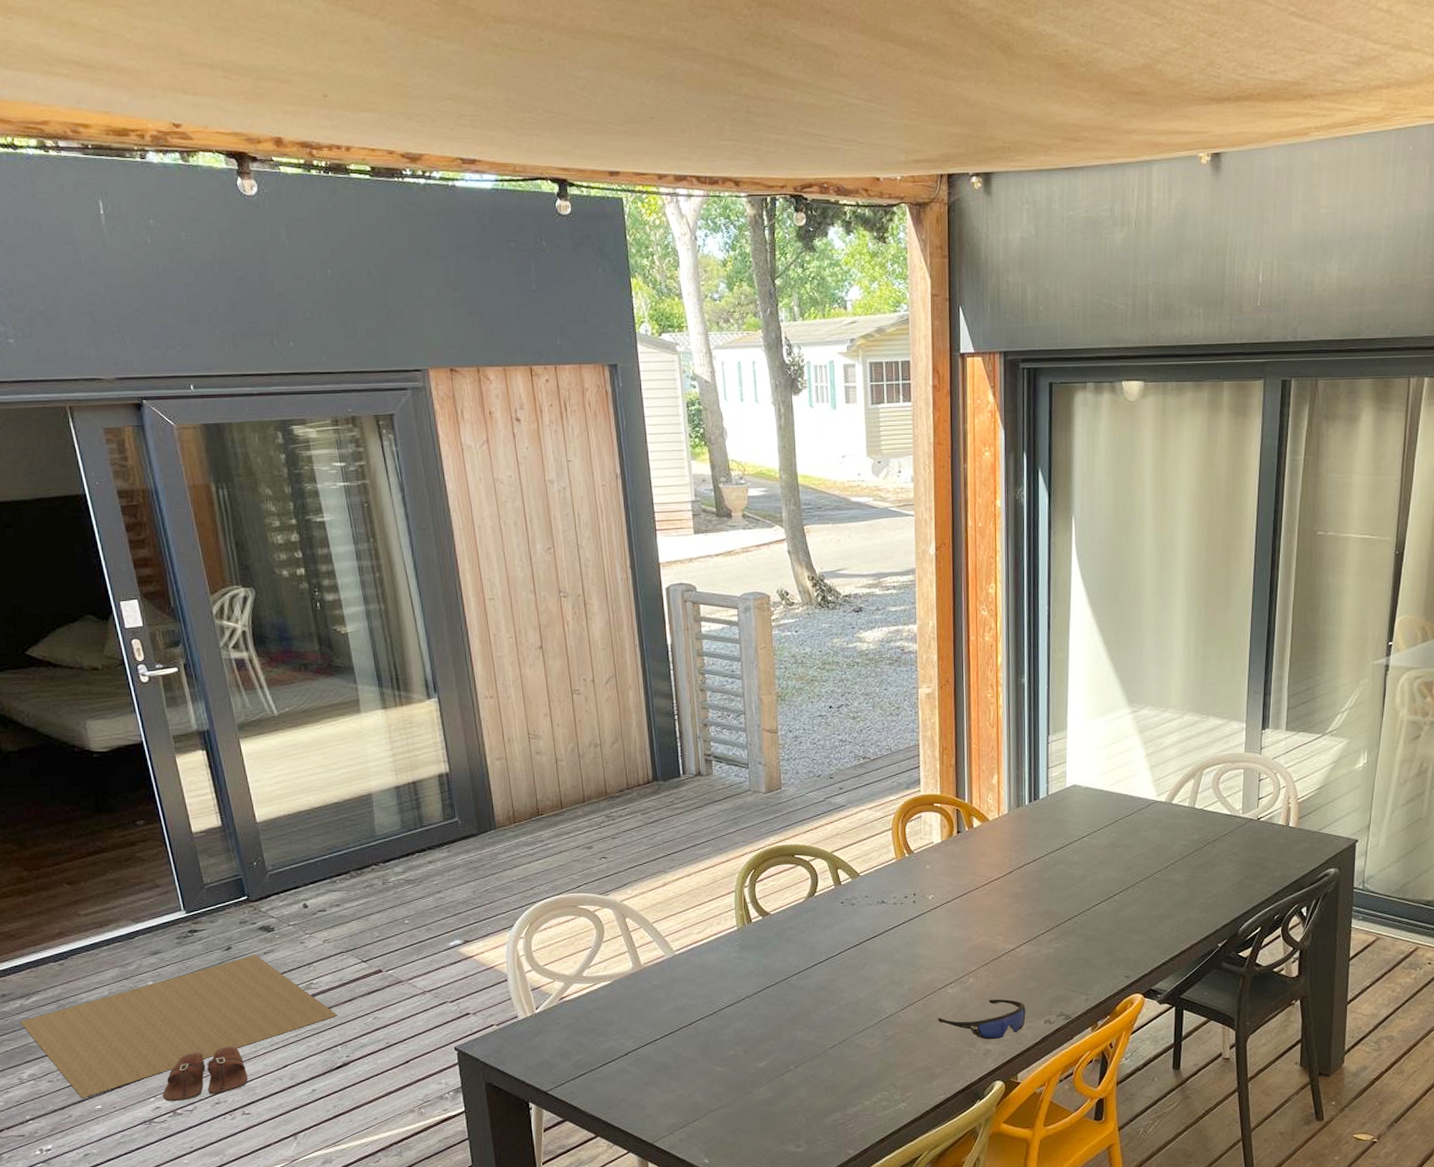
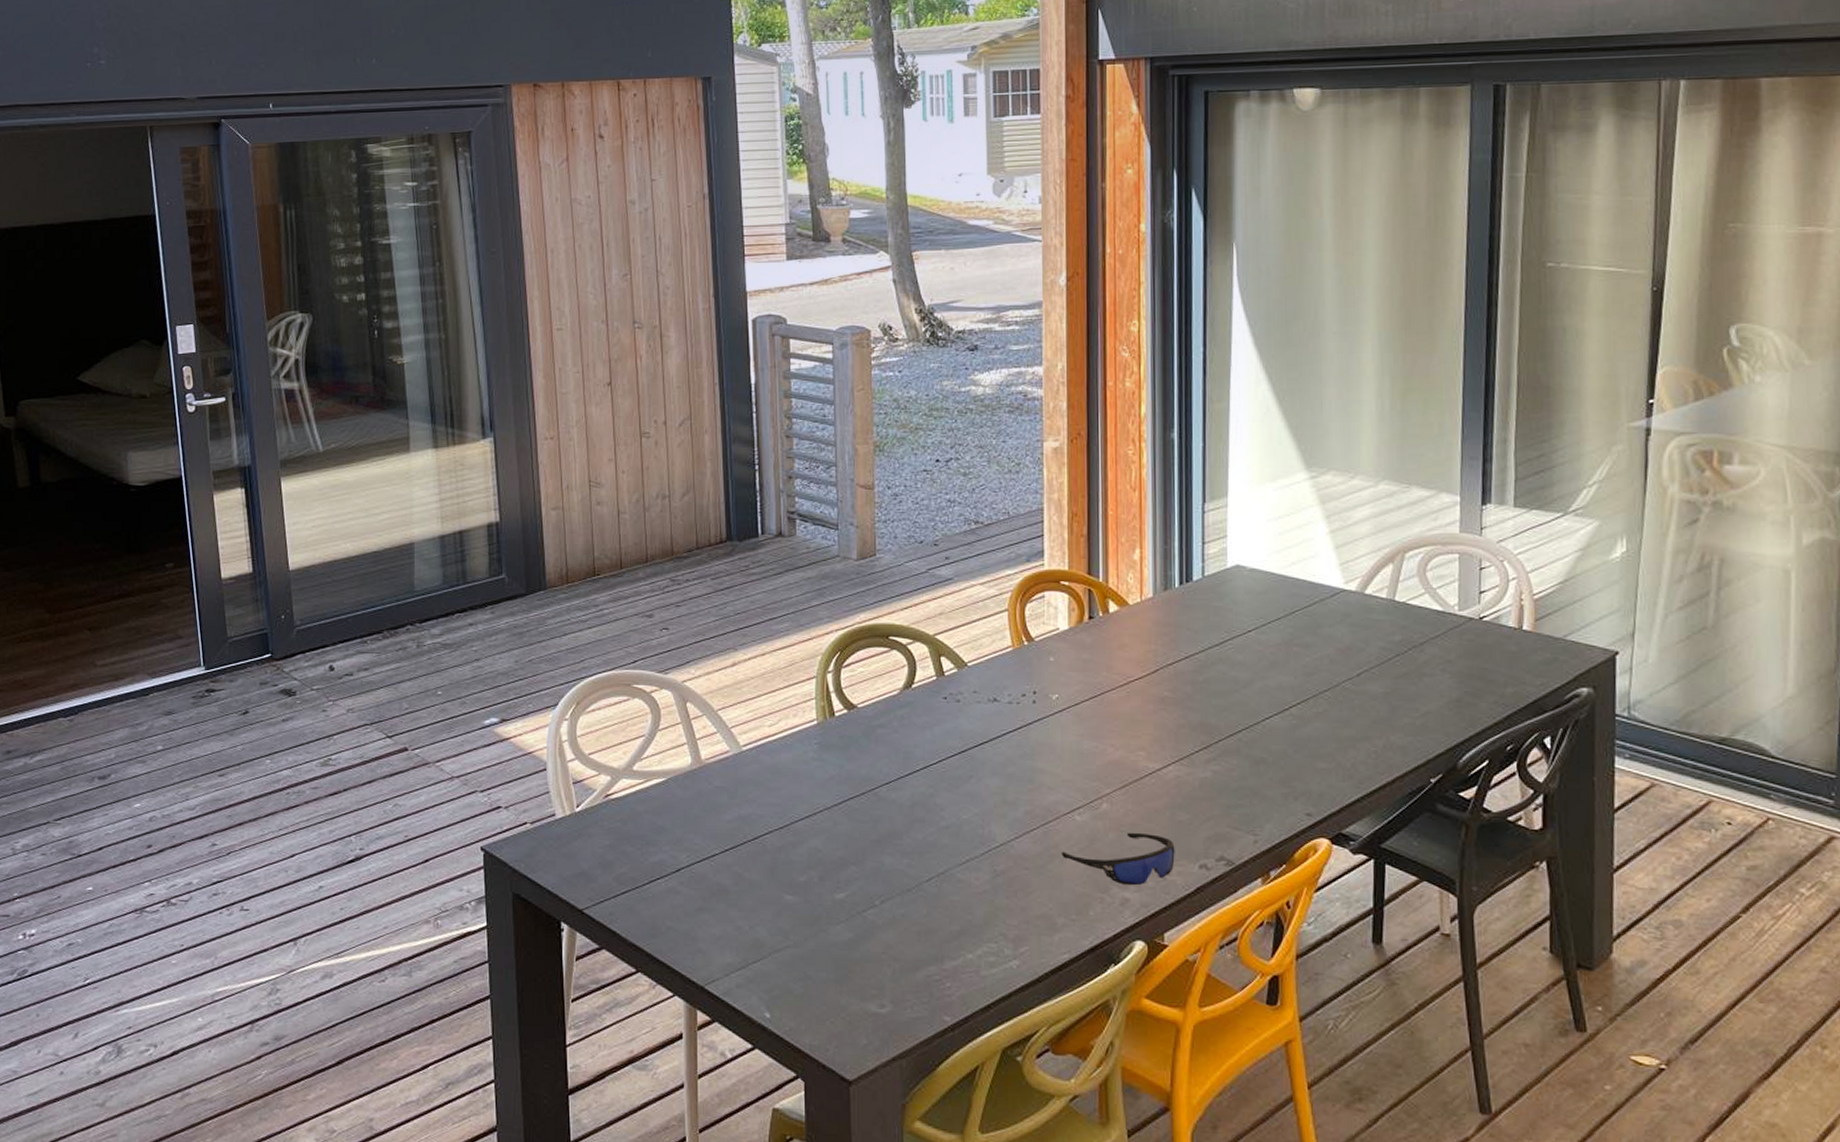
doormat: present [20,955,338,1098] -> none [21,722,355,877]
flip-flop: present [162,1046,248,1102] -> none [158,827,250,889]

